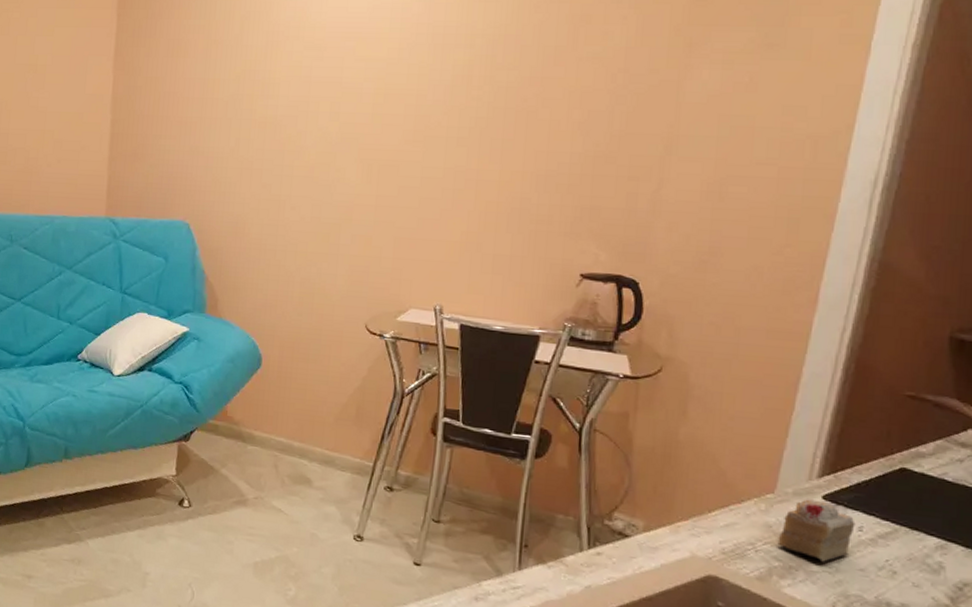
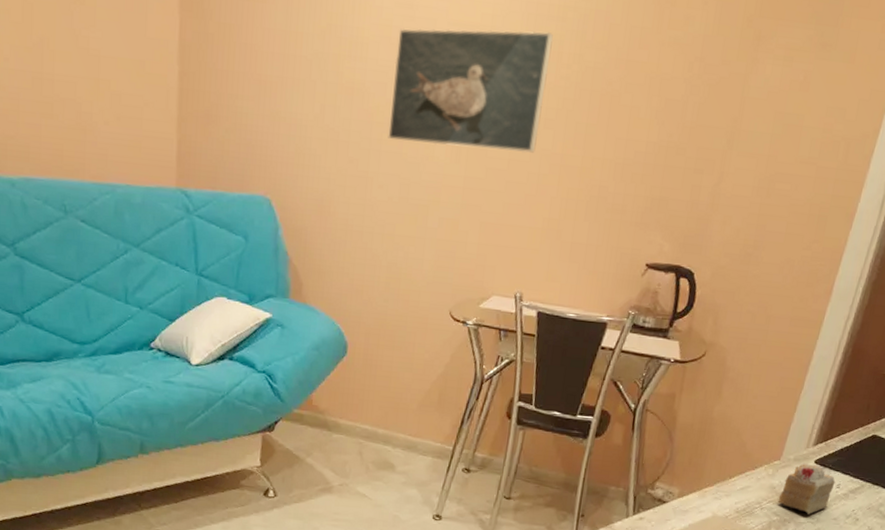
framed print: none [299,58,463,171] -> present [388,28,554,153]

